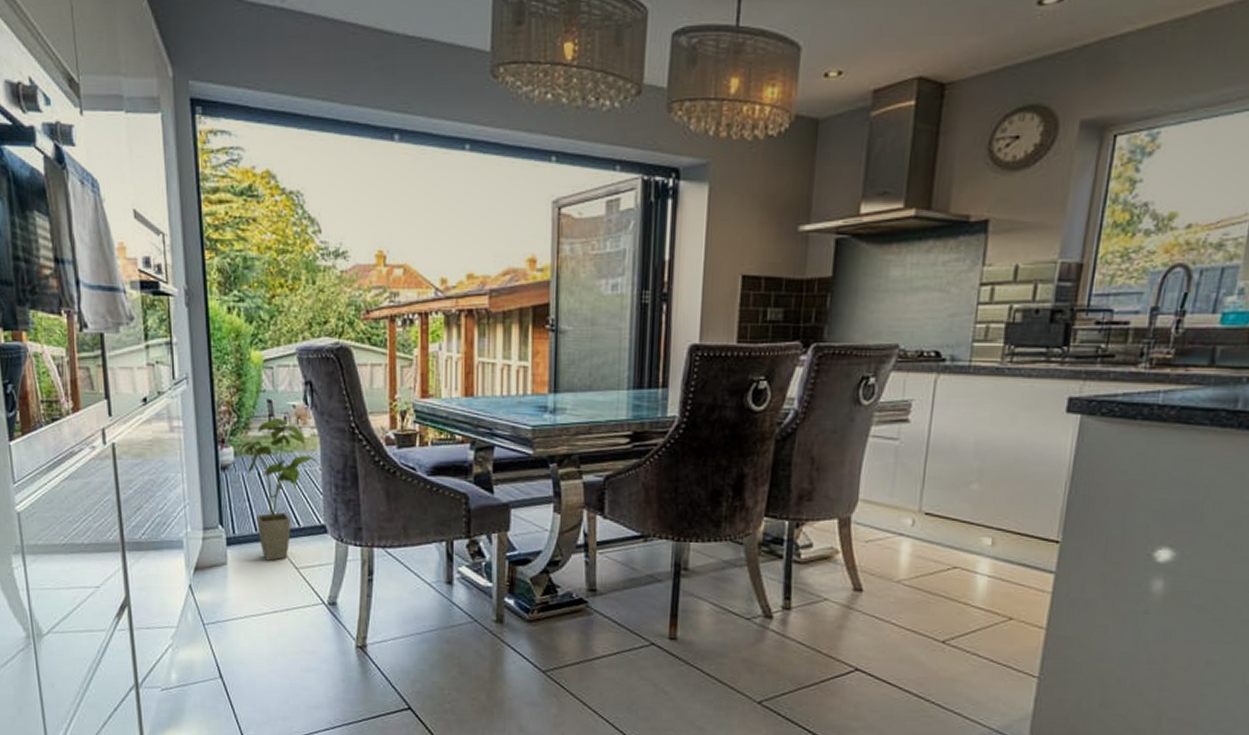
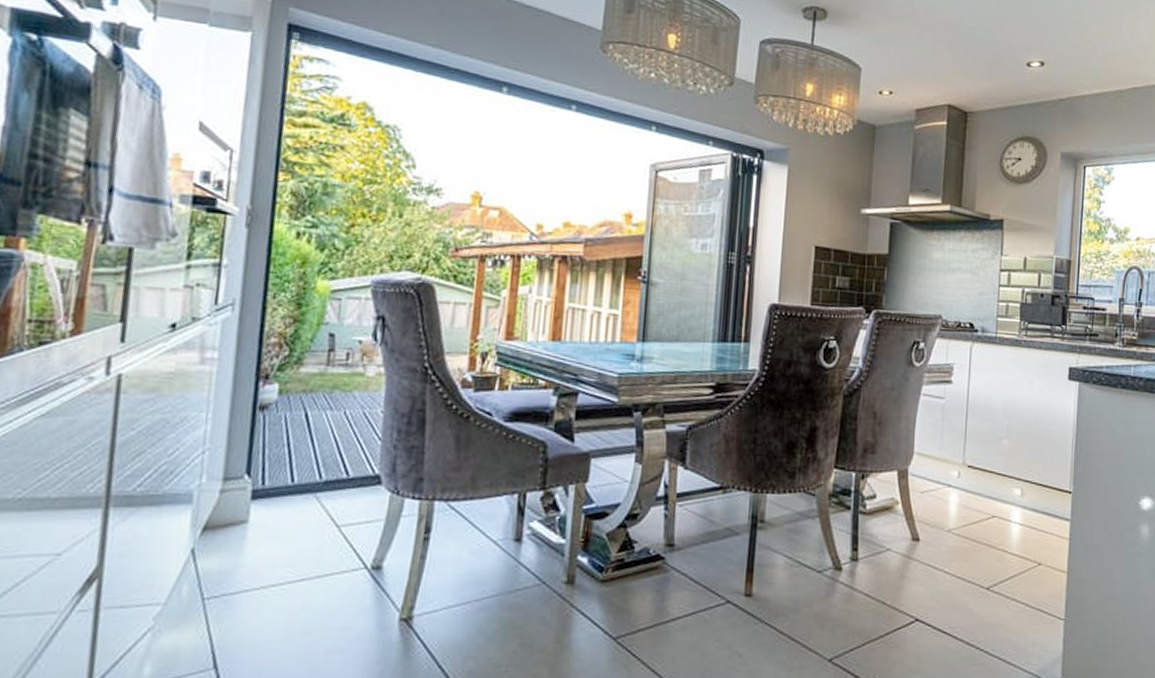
house plant: present [239,418,316,561] -> none [284,354,379,518]

